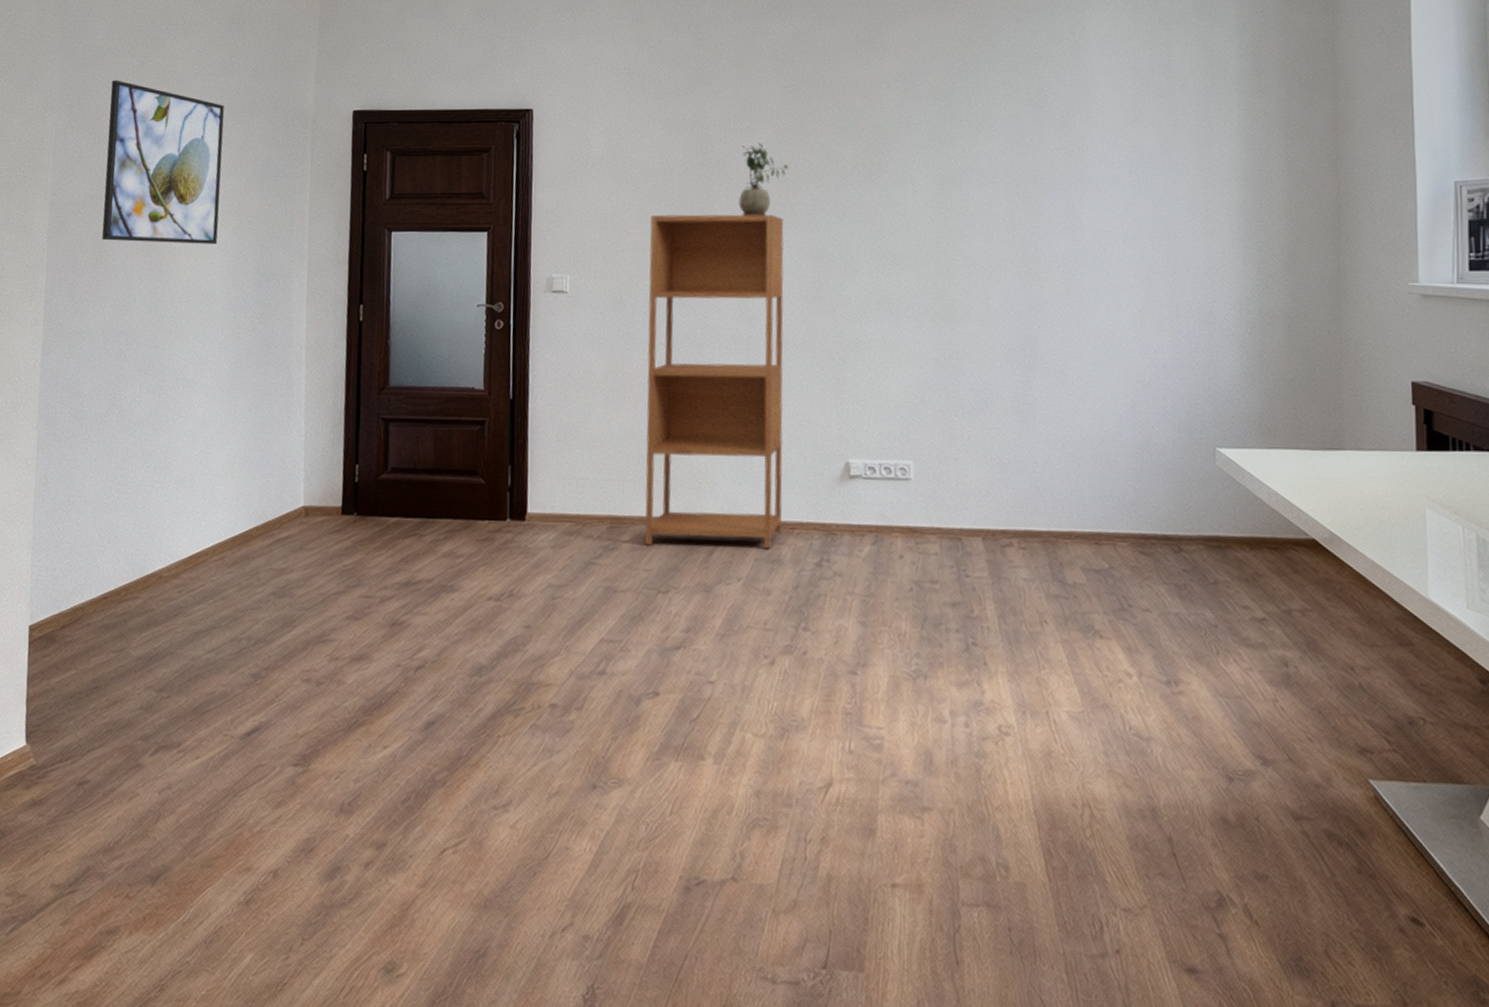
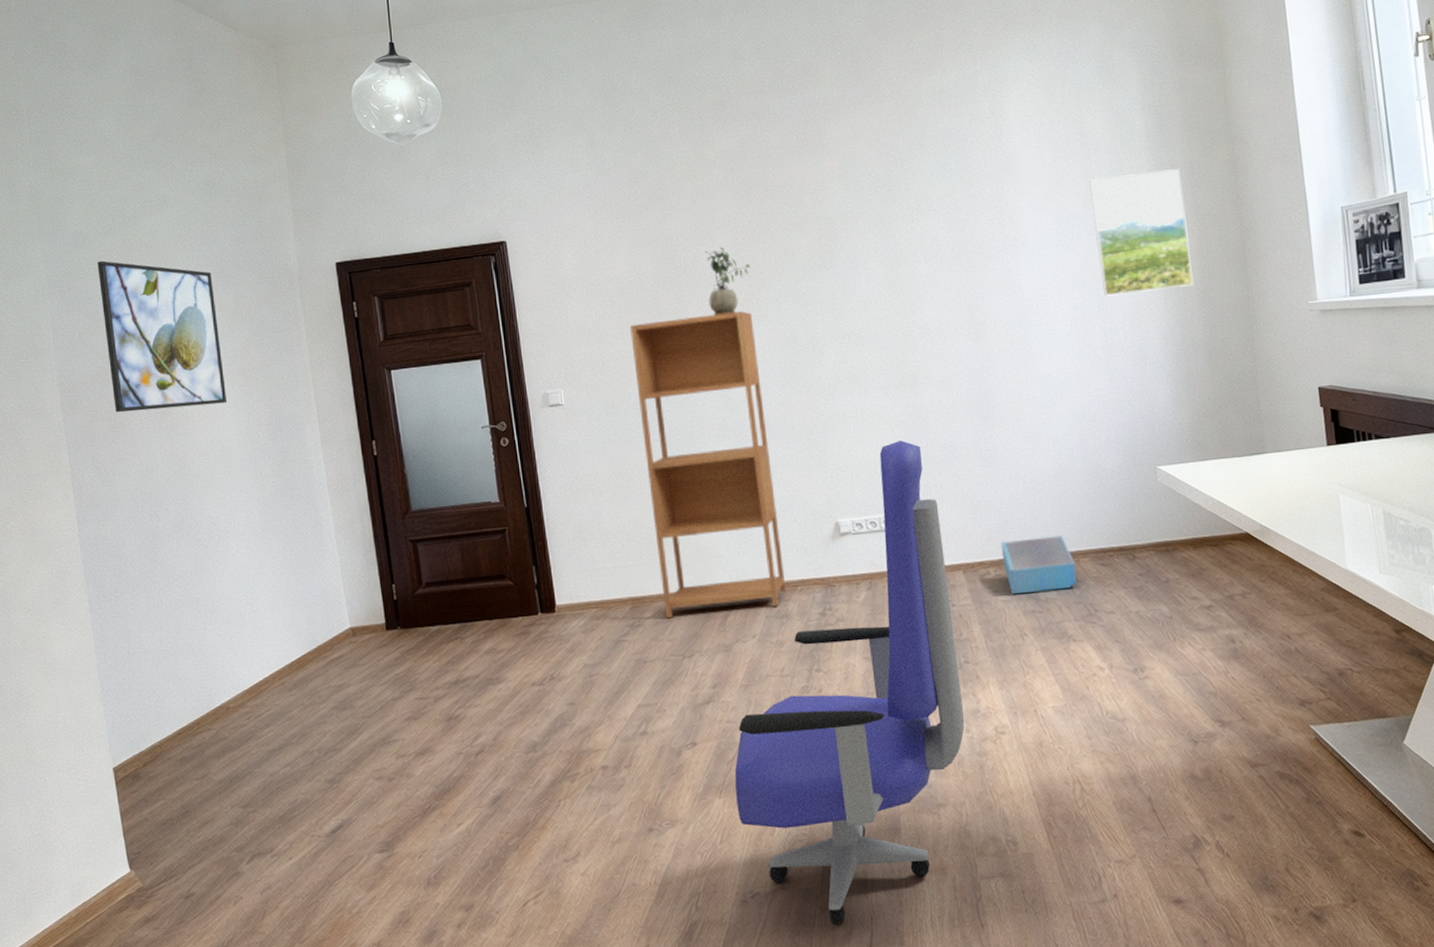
office chair: none [694,380,965,934] -> present [734,440,965,925]
storage bin: none [1028,510,1112,576] -> present [1000,534,1078,595]
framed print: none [1171,116,1278,250] -> present [1089,168,1194,296]

